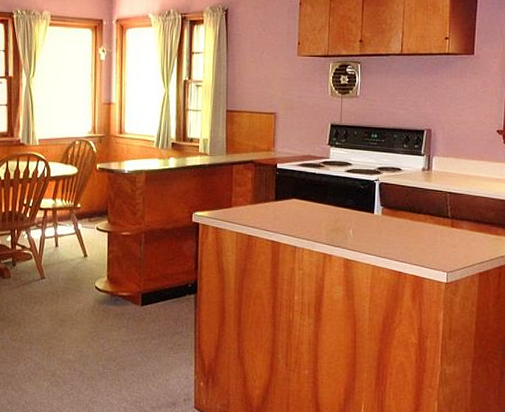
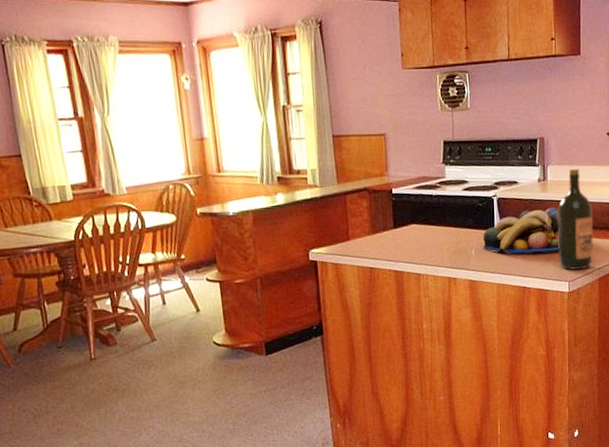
fruit bowl: none [361,196,442,241] -> present [483,207,560,254]
wine bottle: none [438,161,477,262] -> present [557,168,594,271]

